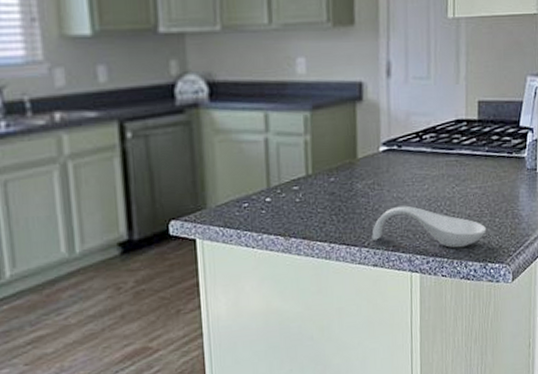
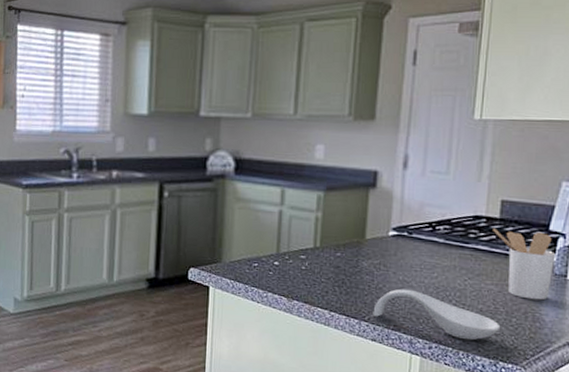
utensil holder: none [473,129,527,198] -> present [493,227,556,301]

